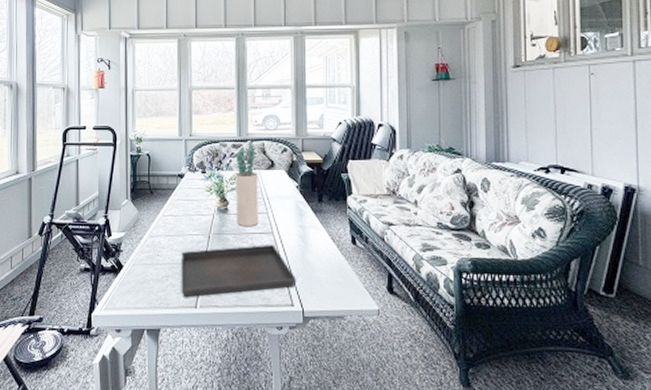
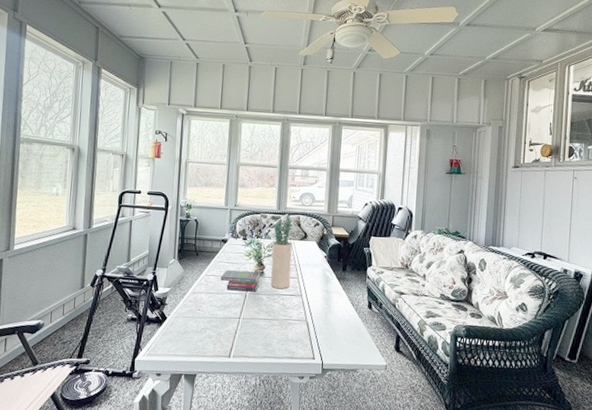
books: none [180,208,223,232] -> present [221,270,260,292]
serving tray: present [181,244,297,297] -> none [217,305,319,348]

